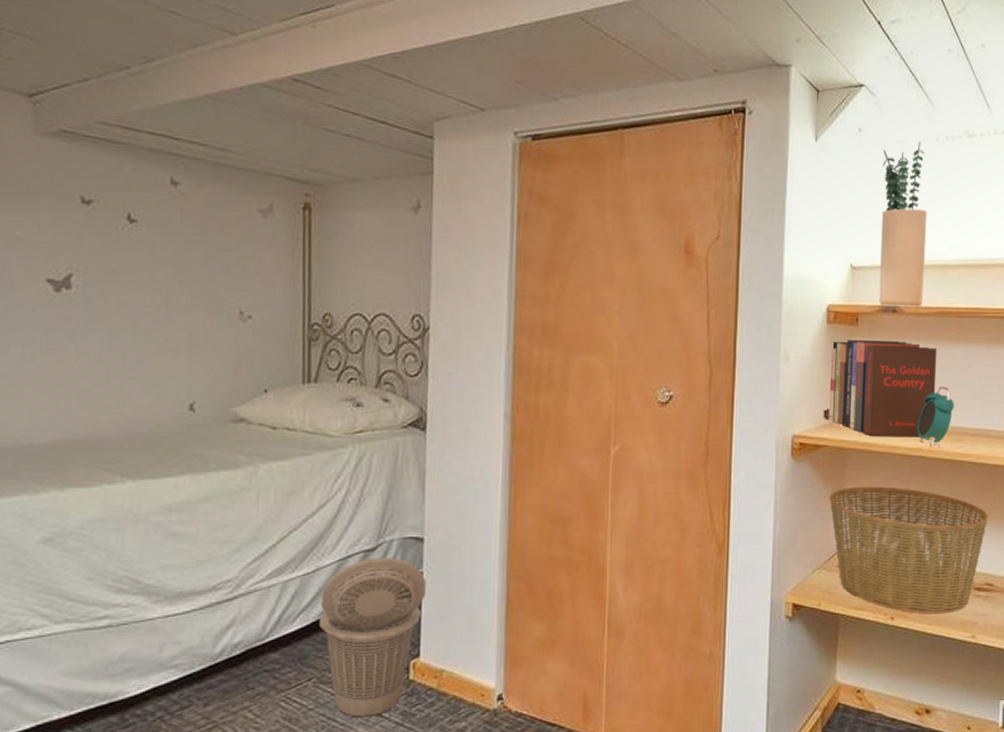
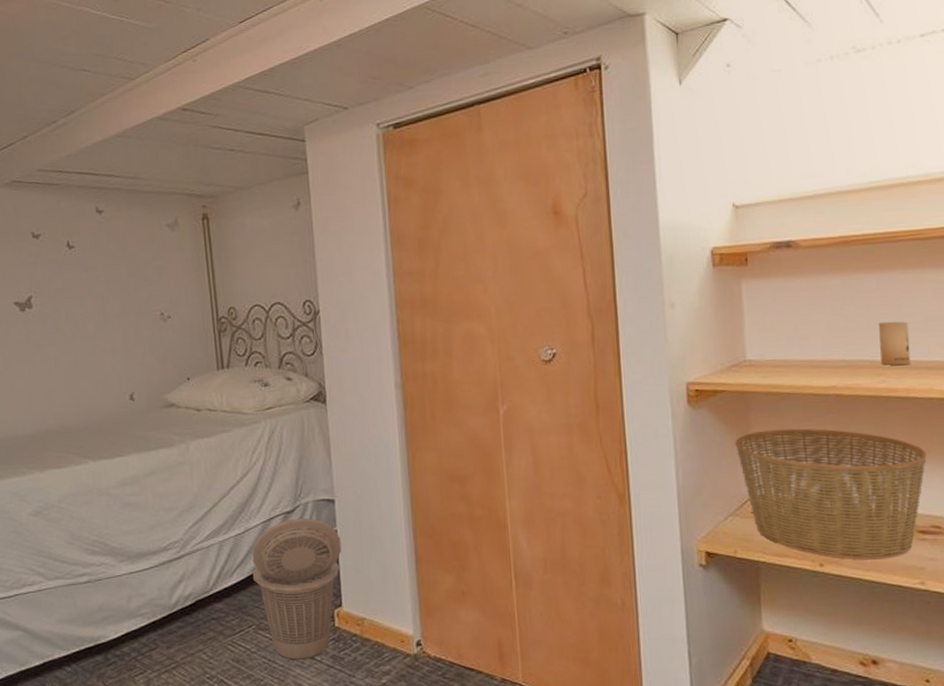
books: present [823,340,937,436] -> none [718,276,847,377]
vase: present [879,141,928,307] -> none [758,66,821,242]
alarm clock: present [917,386,954,448] -> none [828,319,871,385]
candle: none [960,391,986,433] -> present [879,321,911,366]

